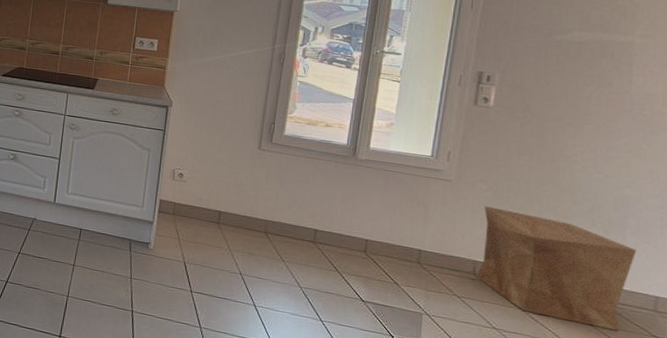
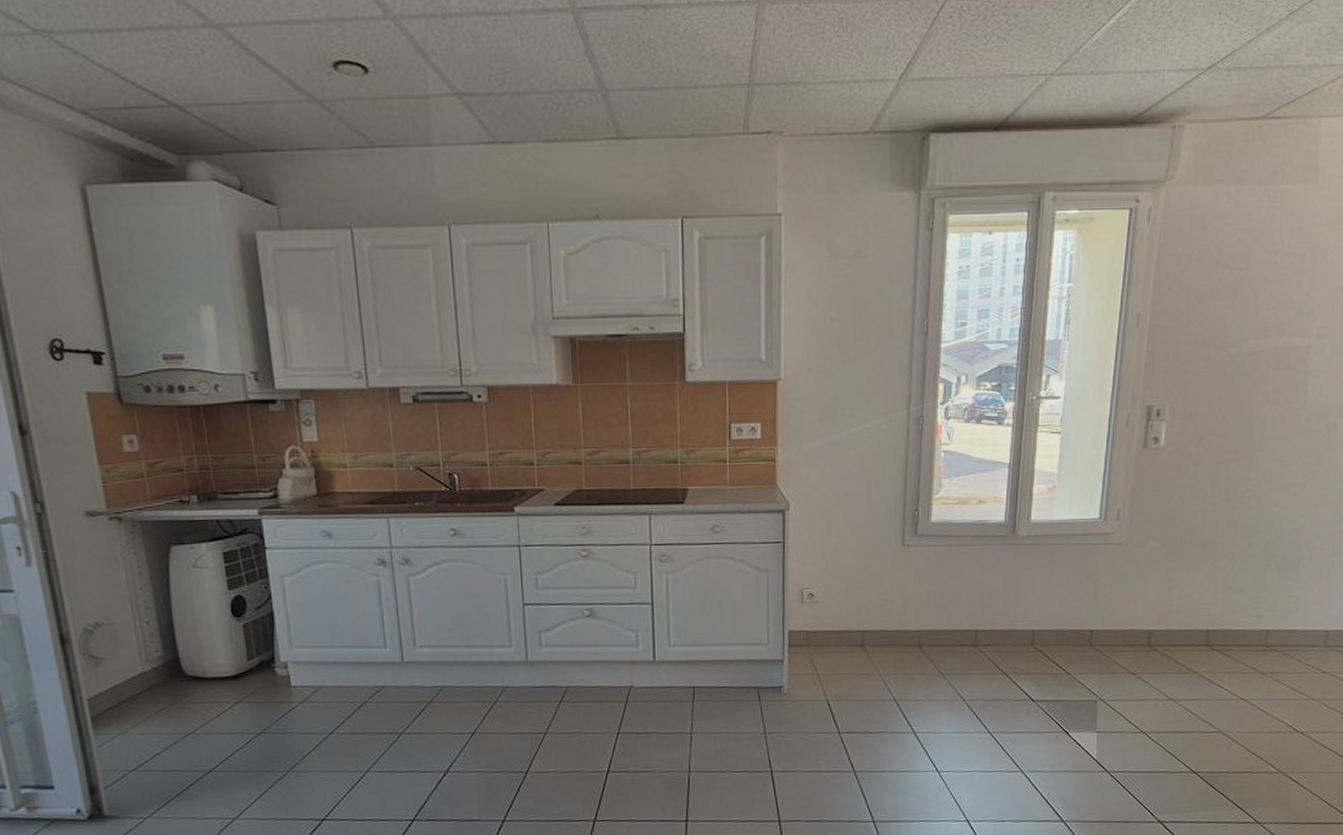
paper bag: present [476,206,637,331] -> none [1151,565,1310,675]

